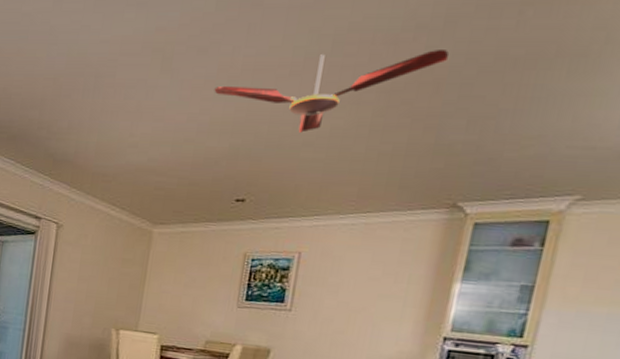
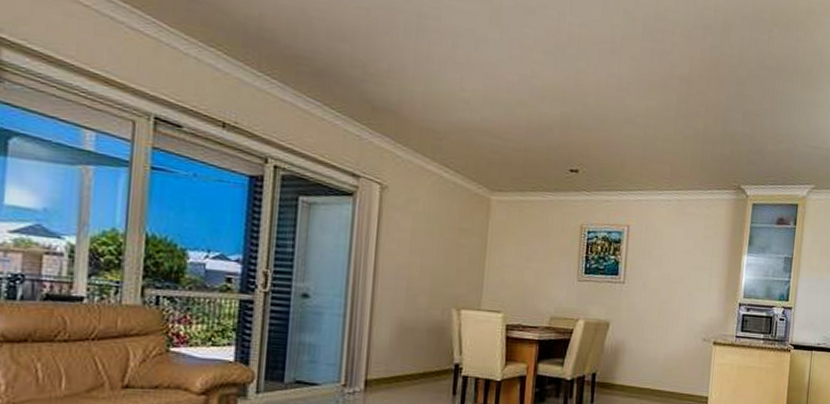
ceiling fan: present [214,50,450,133] -> none [543,36,728,109]

